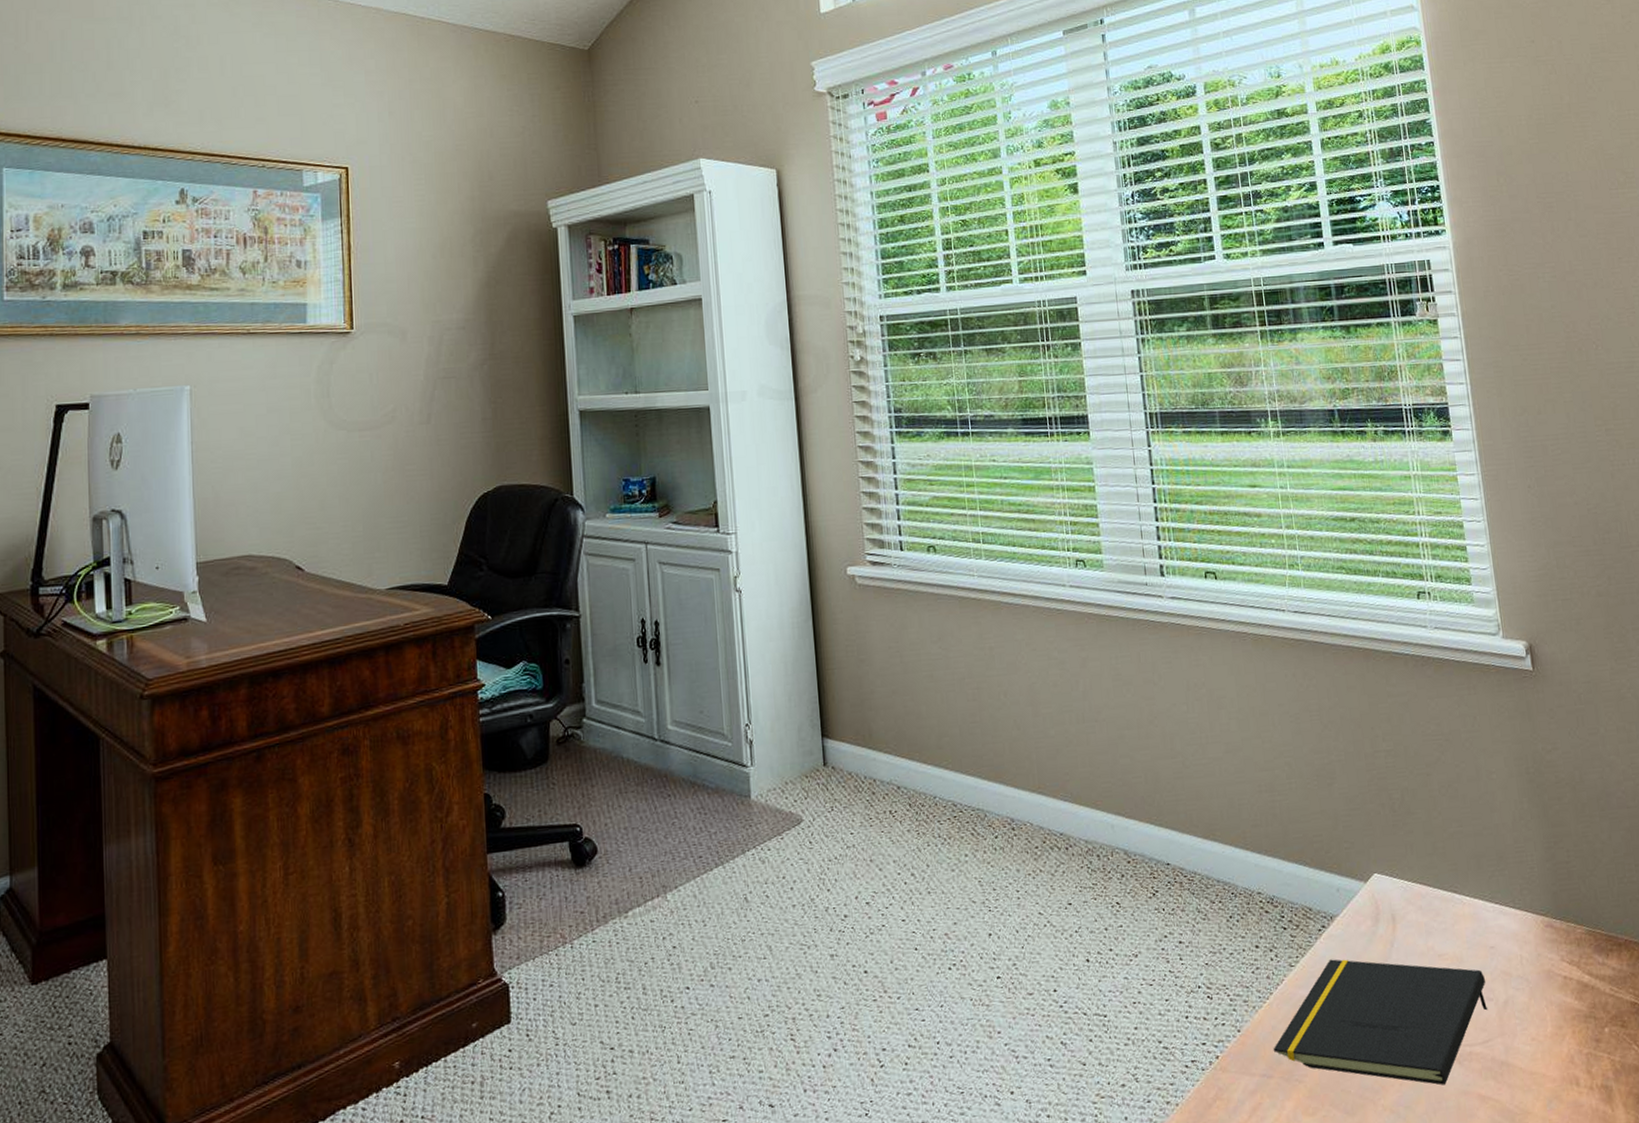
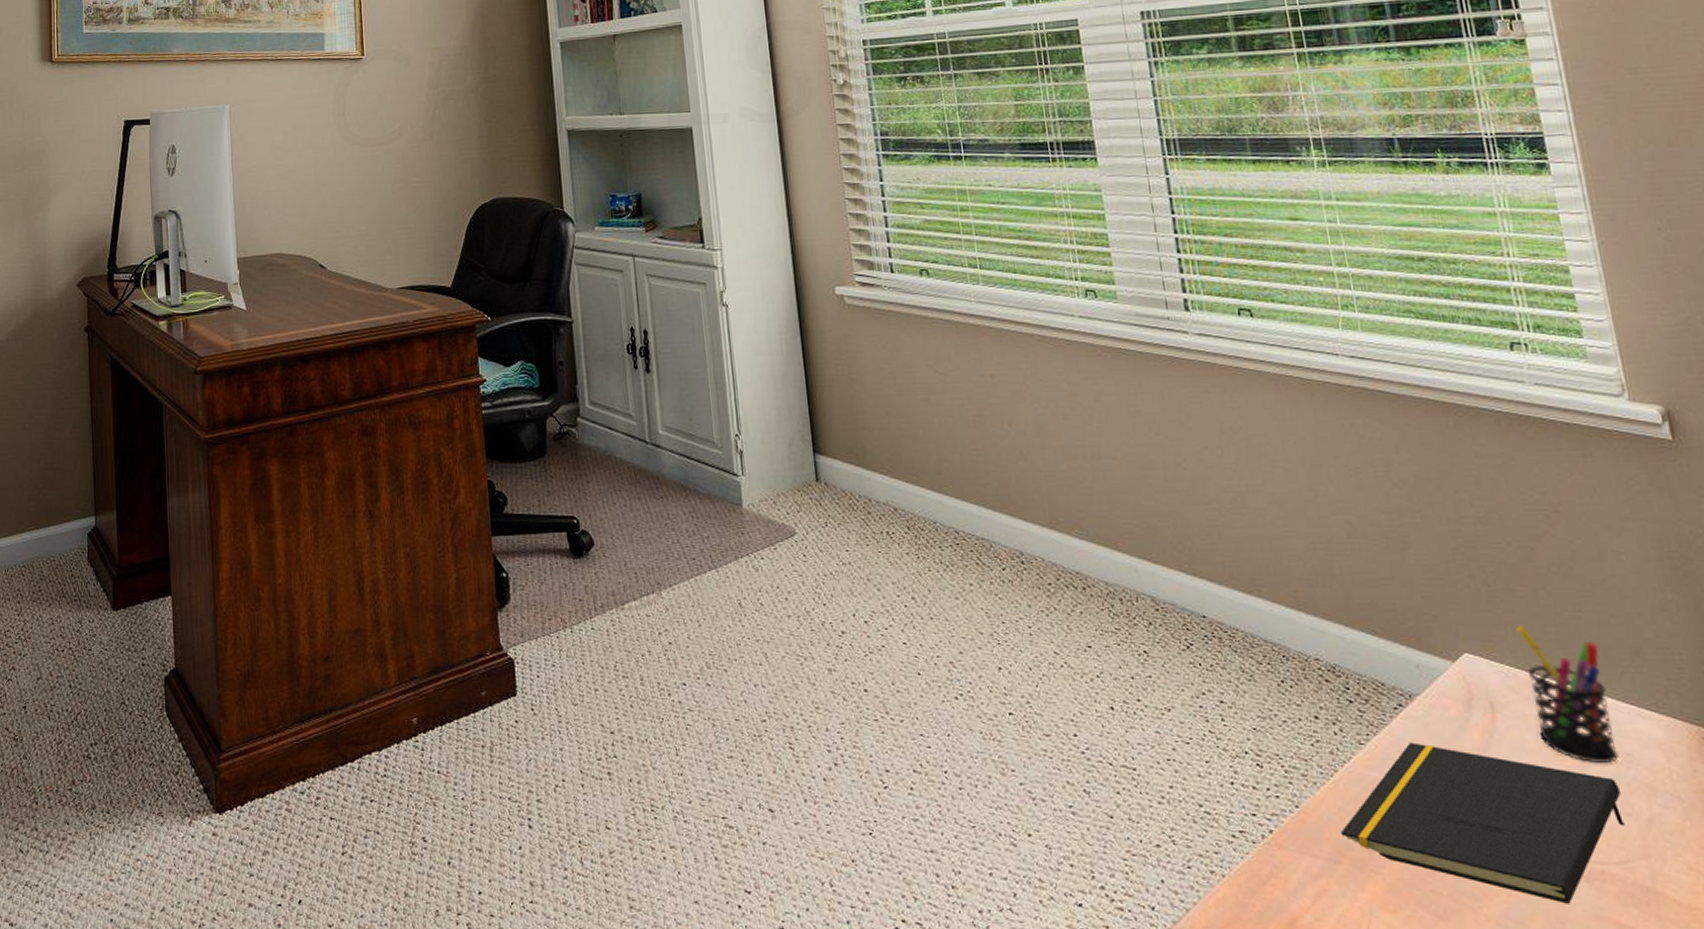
pen holder: none [1414,843,1485,959] -> present [1516,625,1619,763]

